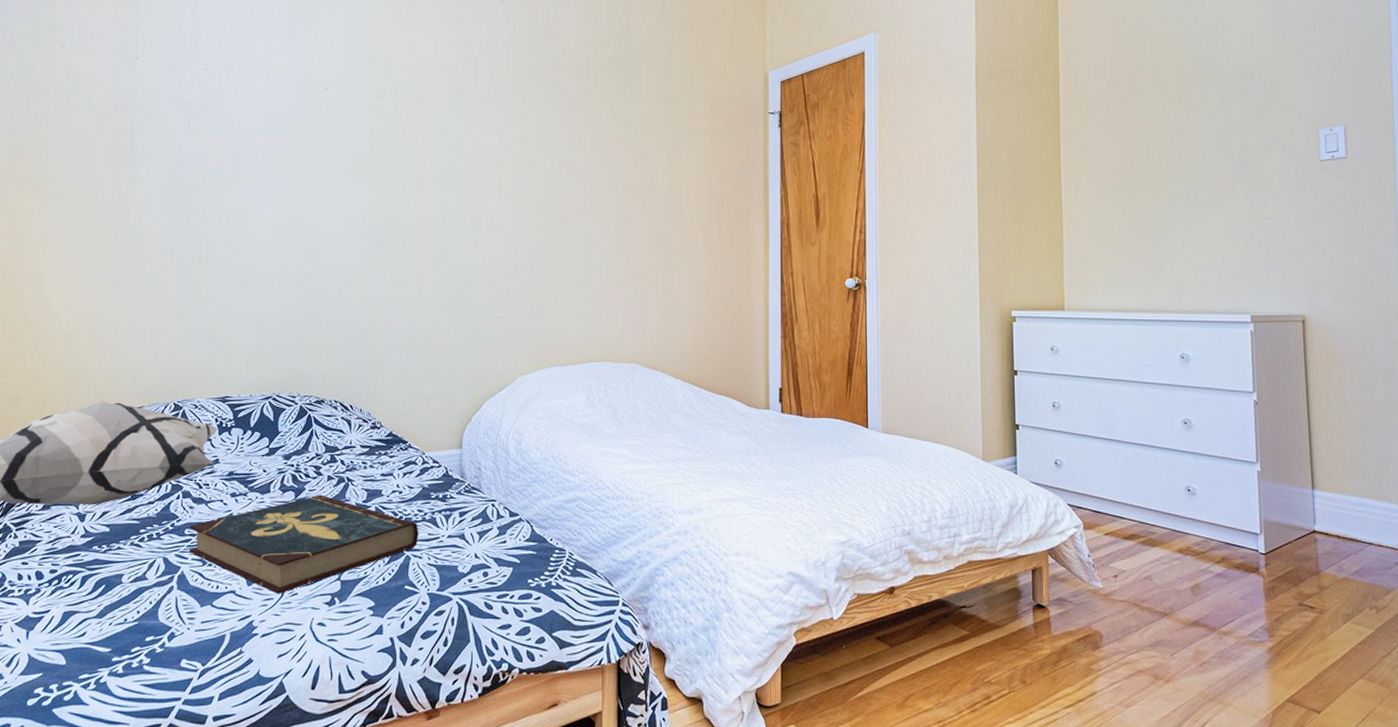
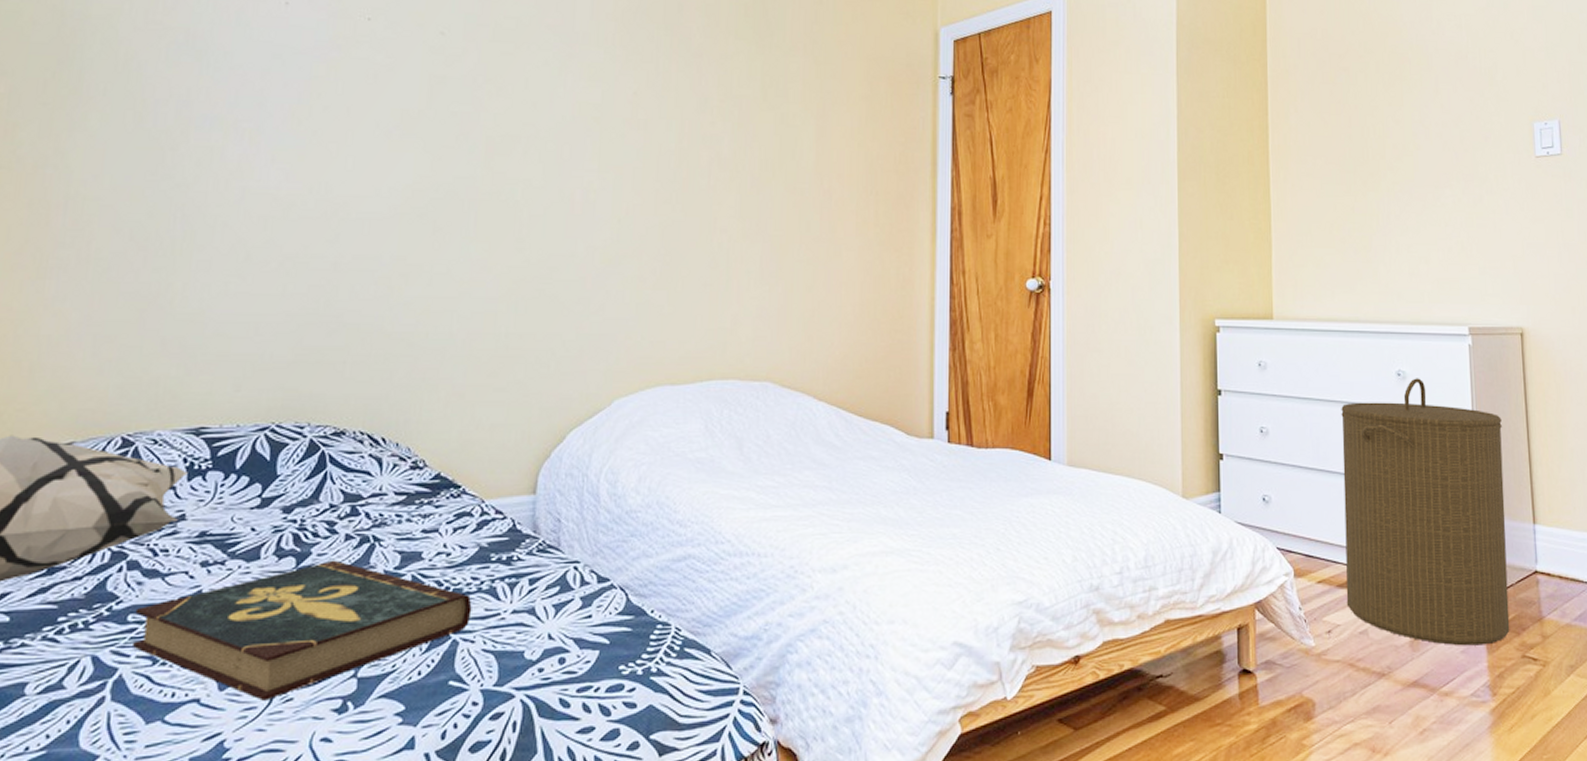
laundry hamper: none [1127,360,1288,593] -> present [1341,378,1510,646]

